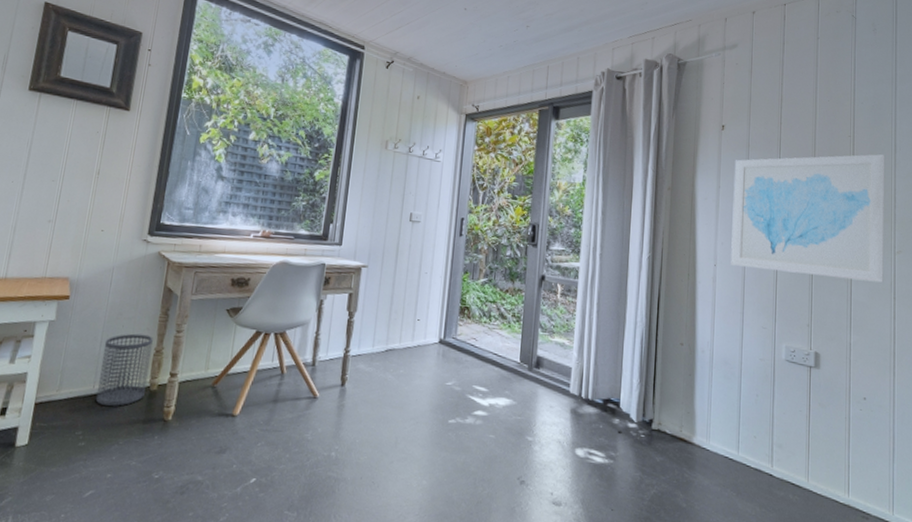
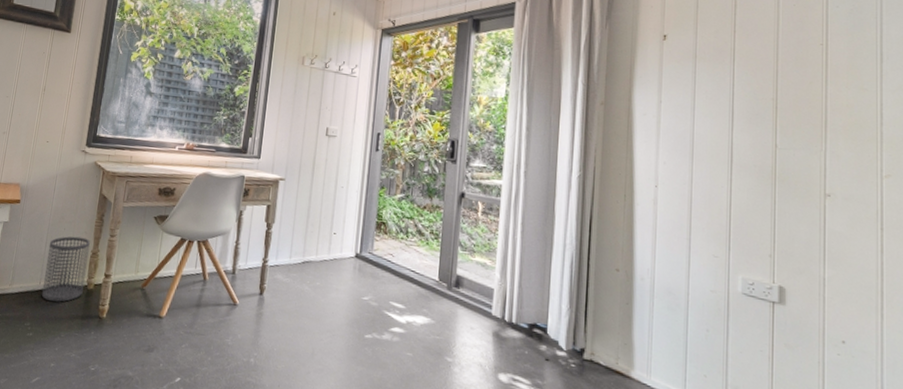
wall art: present [731,154,885,283] -> none [675,64,868,211]

